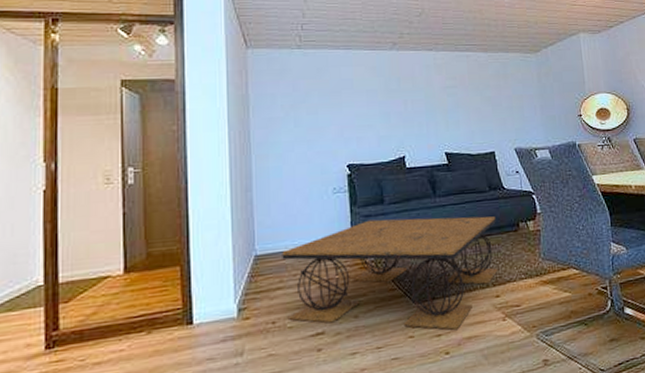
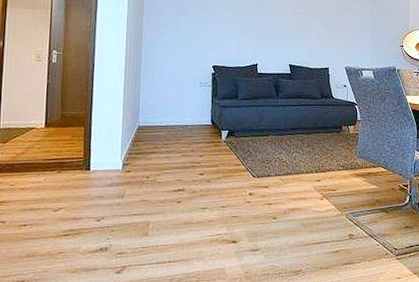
coffee table: present [282,216,498,331] -> none [158,110,324,202]

